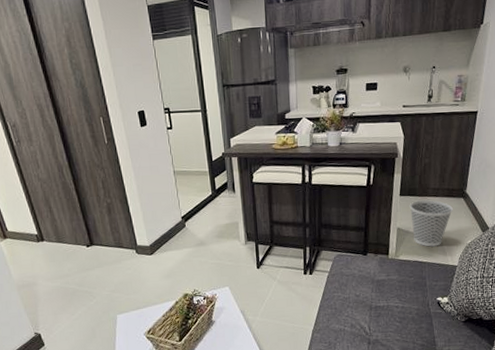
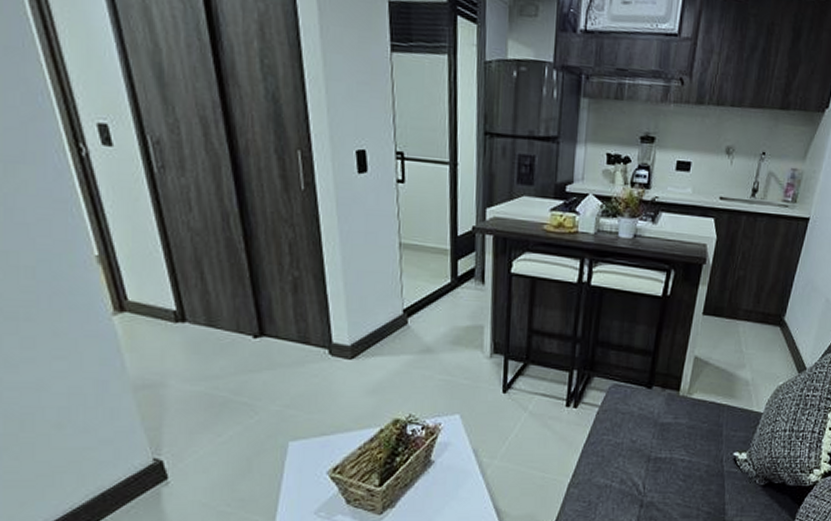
wastebasket: present [409,200,454,247] -> none [713,323,767,386]

